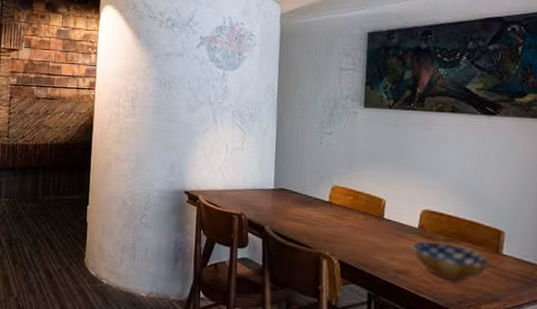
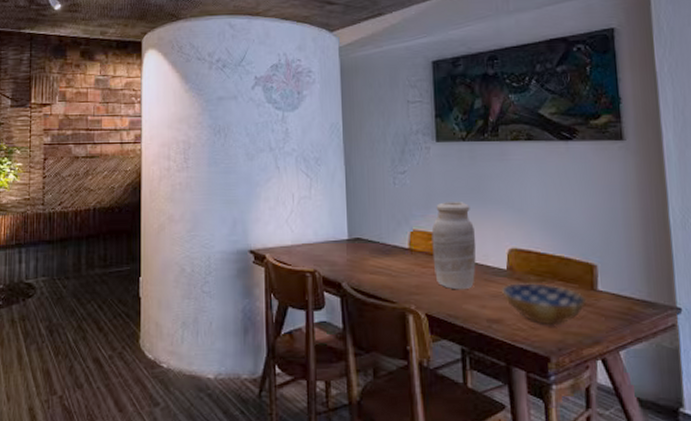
vase: none [350,163,392,242] -> present [431,202,476,290]

